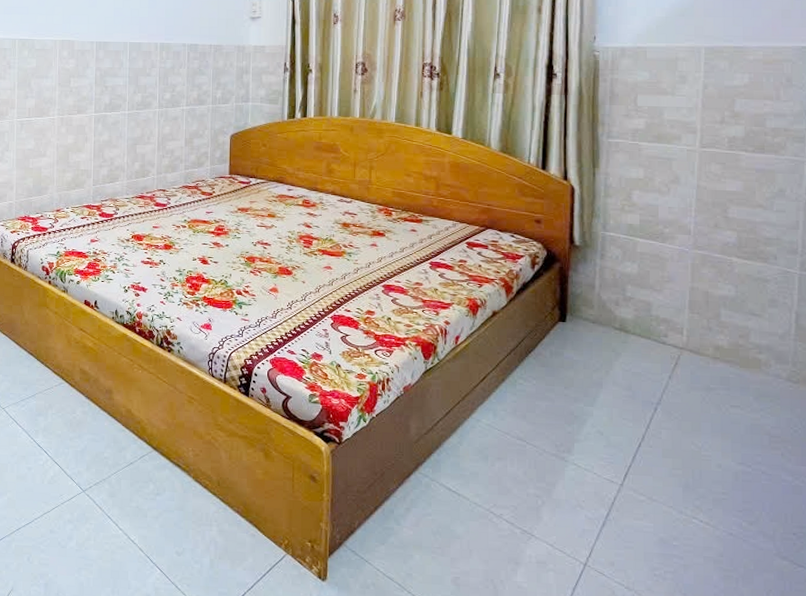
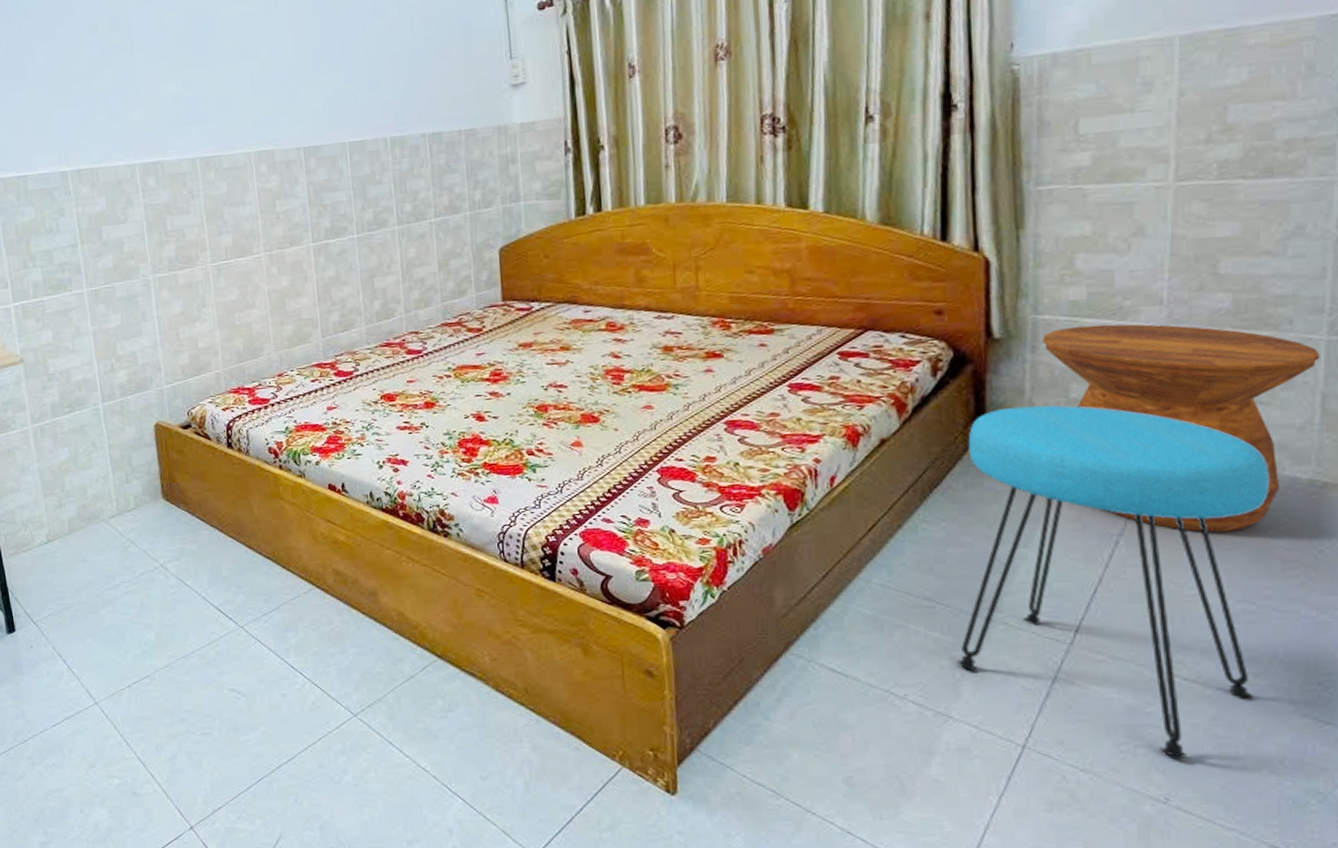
stool: none [540,298,761,585] -> present [957,405,1270,758]
side table: none [608,243,795,410] -> present [1042,324,1320,533]

